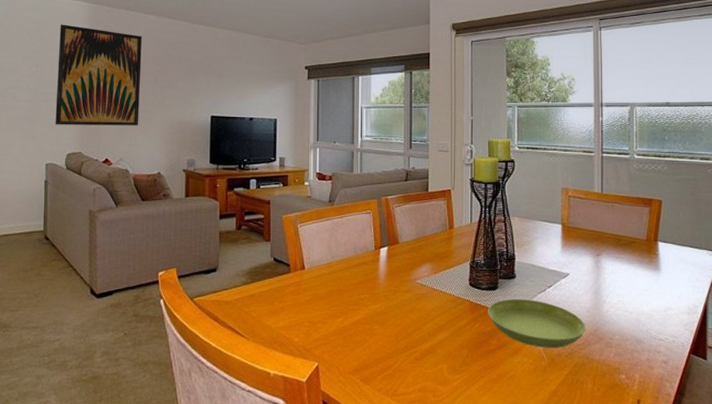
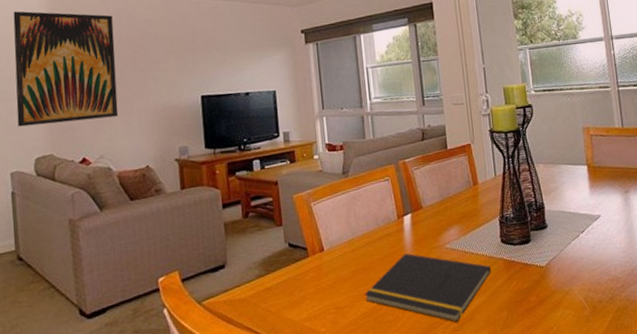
notepad: none [337,282,457,352] -> present [364,253,491,322]
saucer: present [488,299,586,348] -> none [523,247,623,297]

